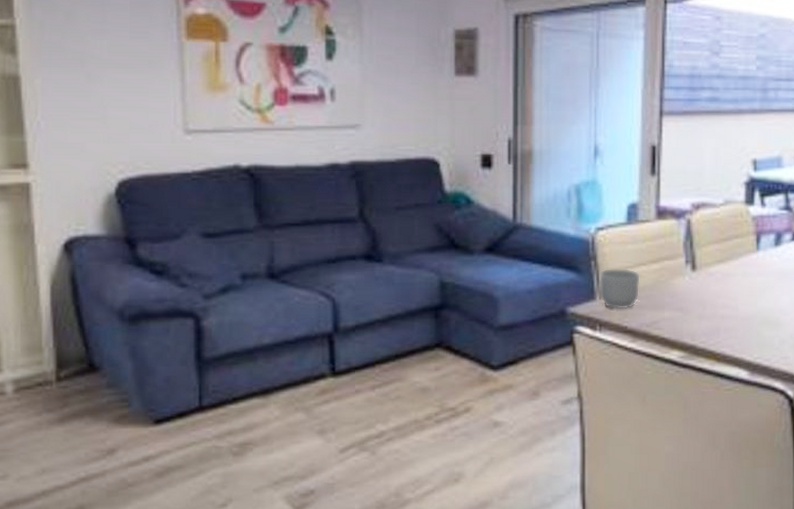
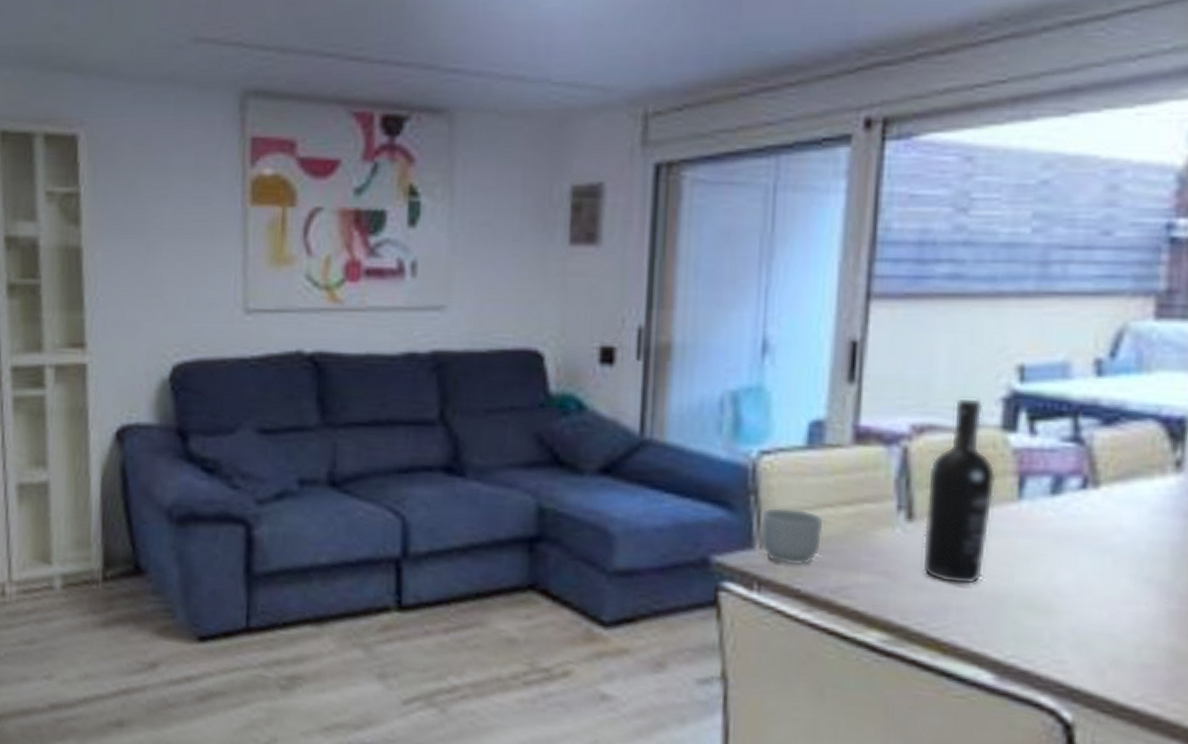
wine bottle: none [703,183,744,313] -> present [922,399,997,585]

